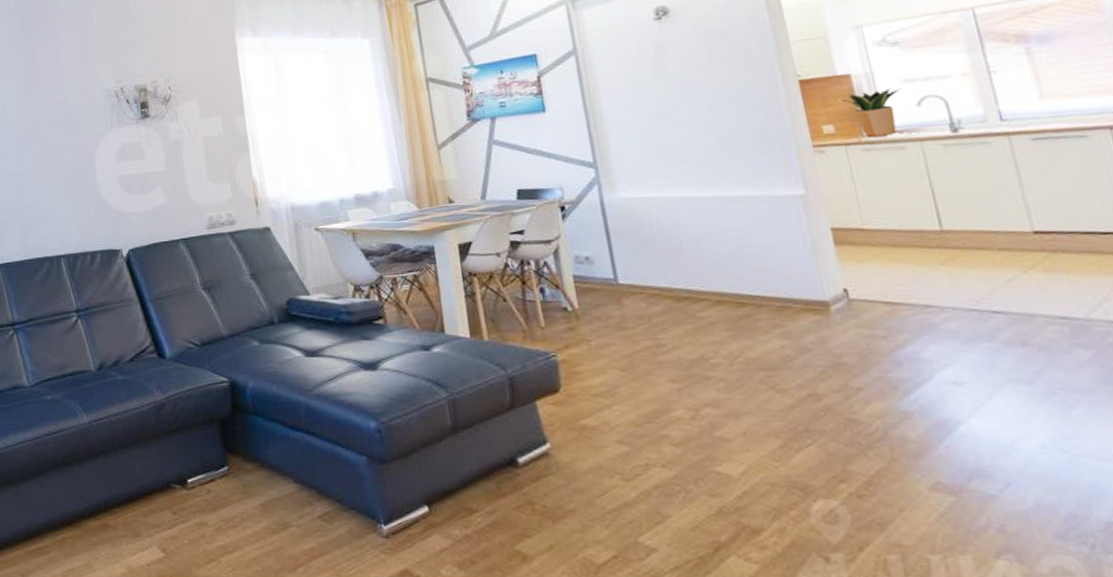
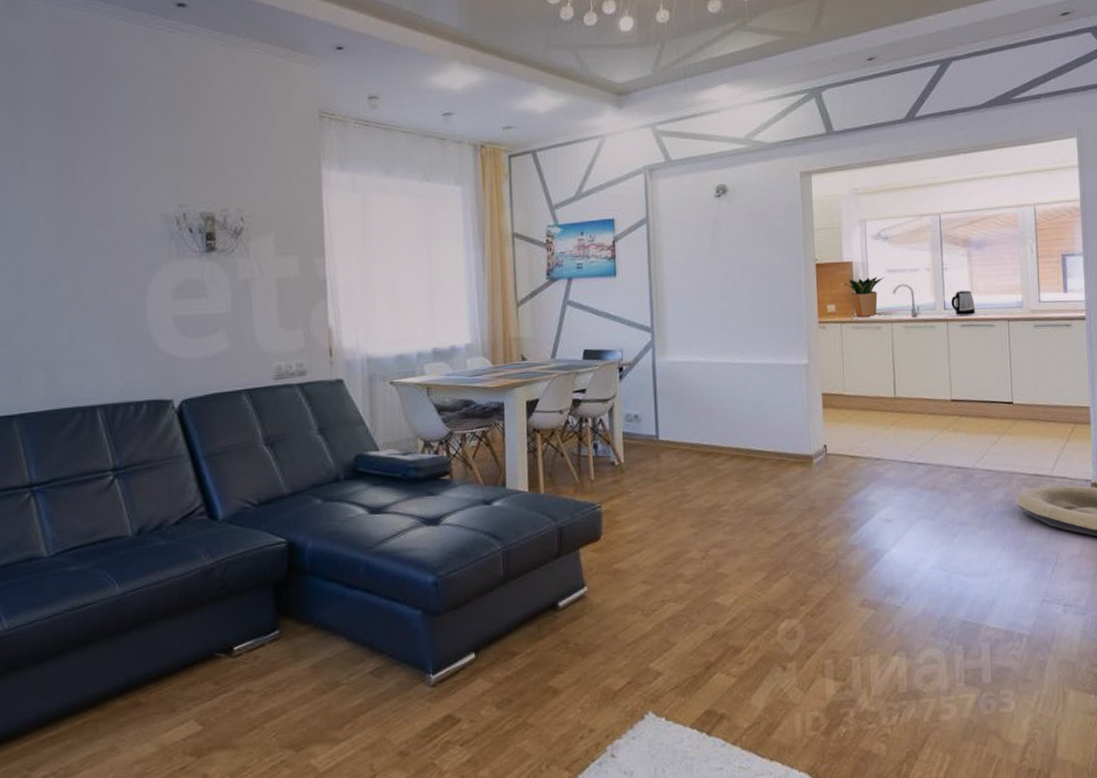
kettle: none [1009,95,1054,127] -> present [951,290,976,316]

